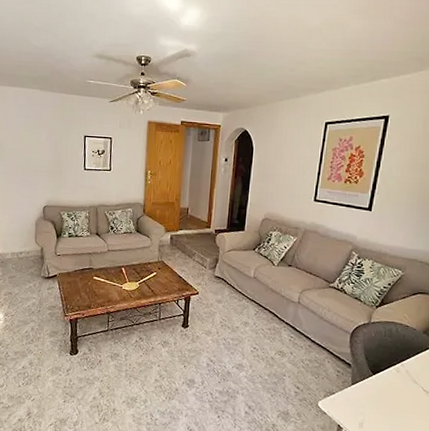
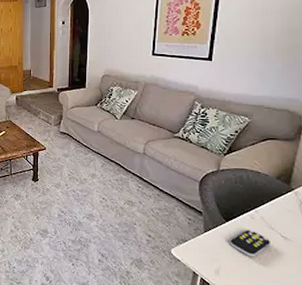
remote control: none [375,383,413,411] -> present [230,230,270,257]

